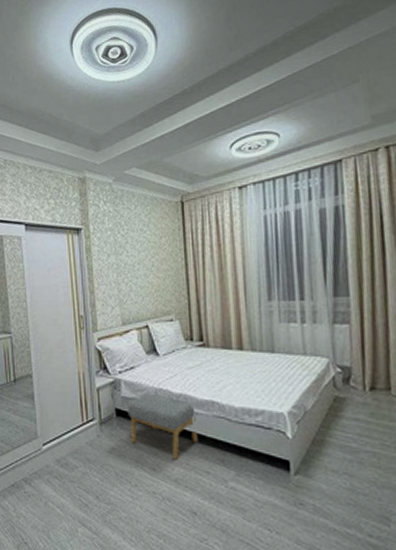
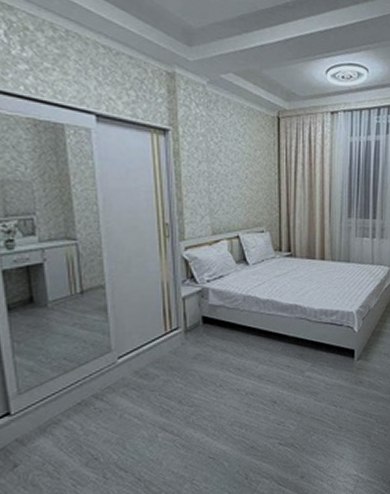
footstool: present [127,391,199,460] -> none [215,298,282,359]

